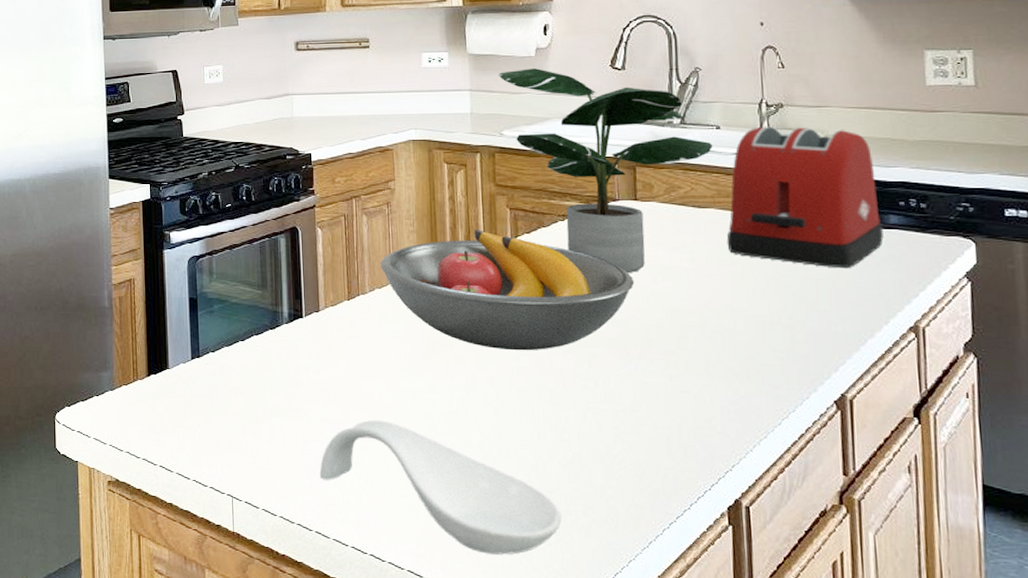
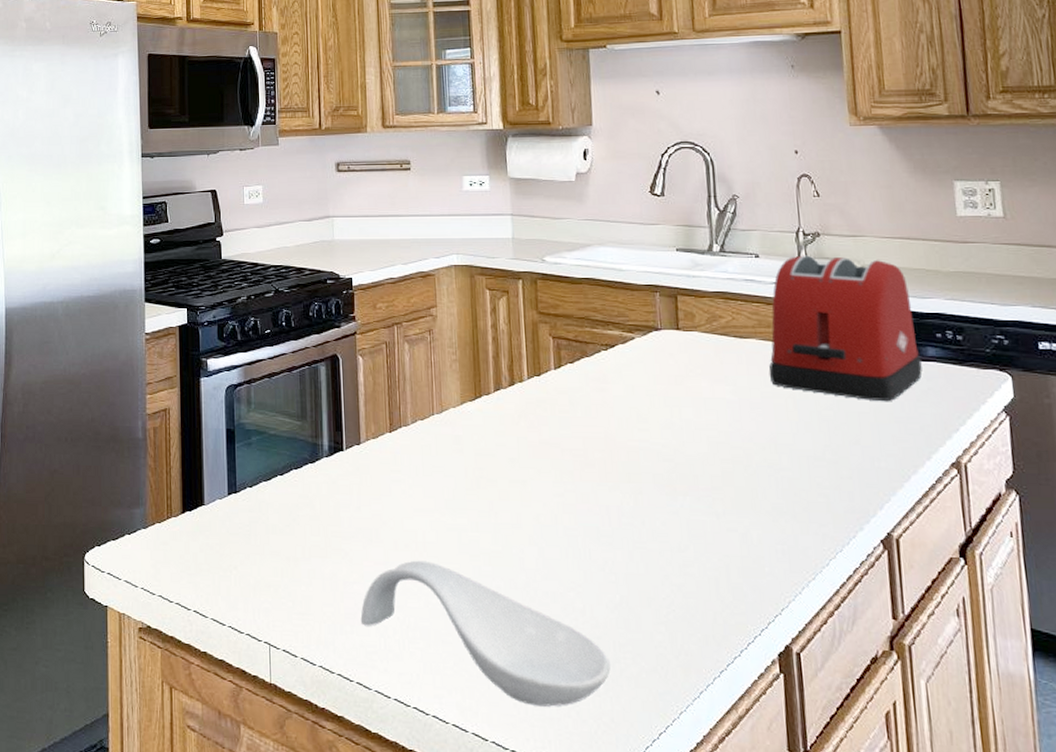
fruit bowl: present [380,230,635,351] -> none [422,359,679,487]
potted plant: present [497,68,713,274] -> none [538,193,752,406]

